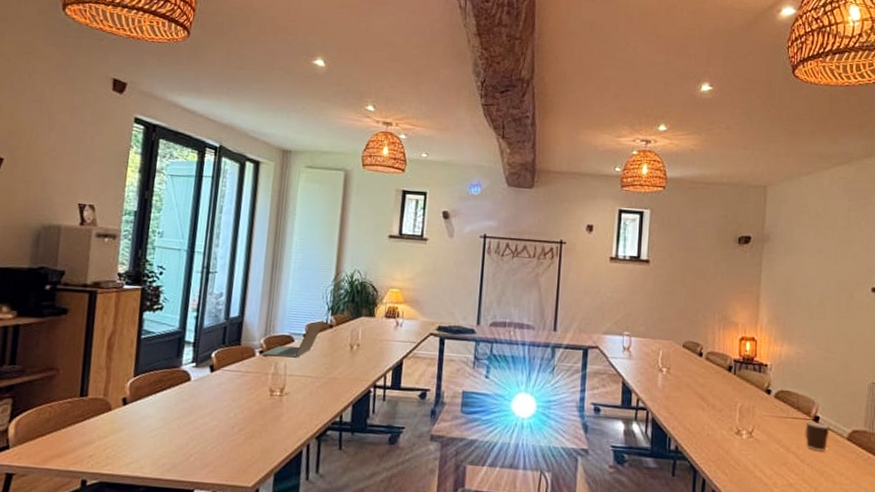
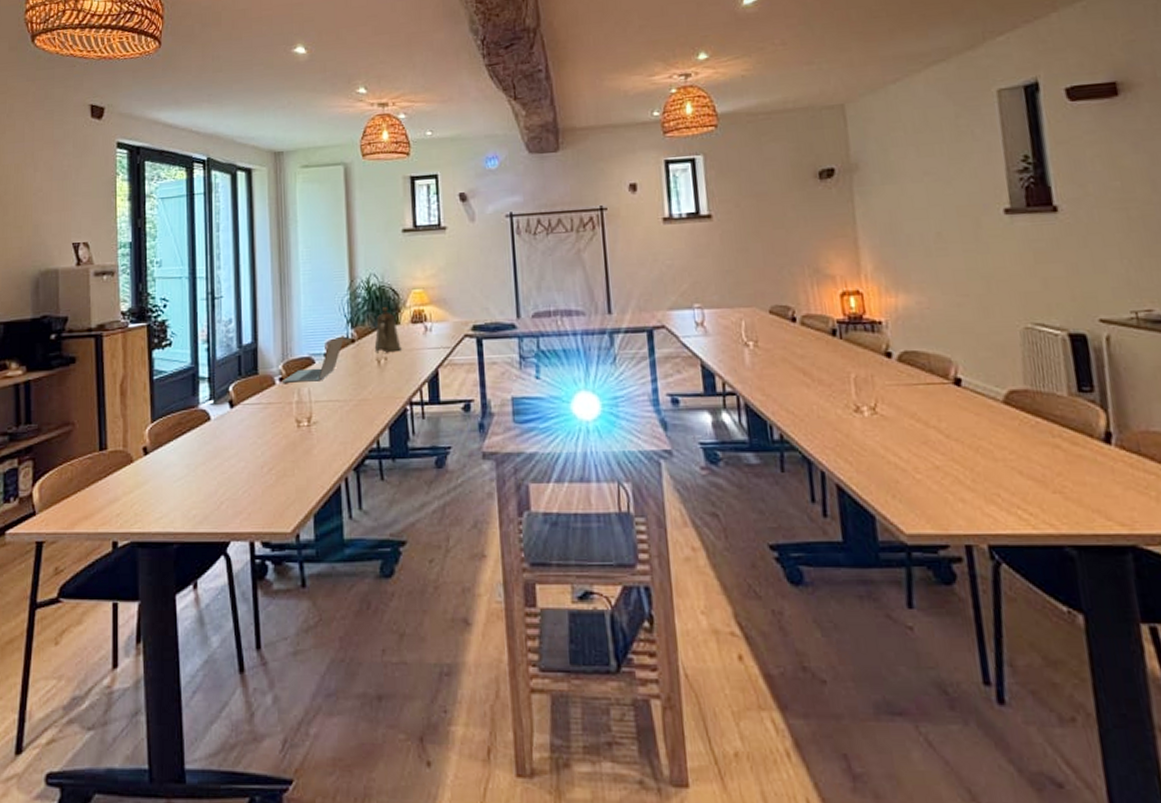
coffee pot: none [349,301,373,341] -> present [374,307,402,353]
mug: present [805,421,830,452] -> none [944,385,978,422]

